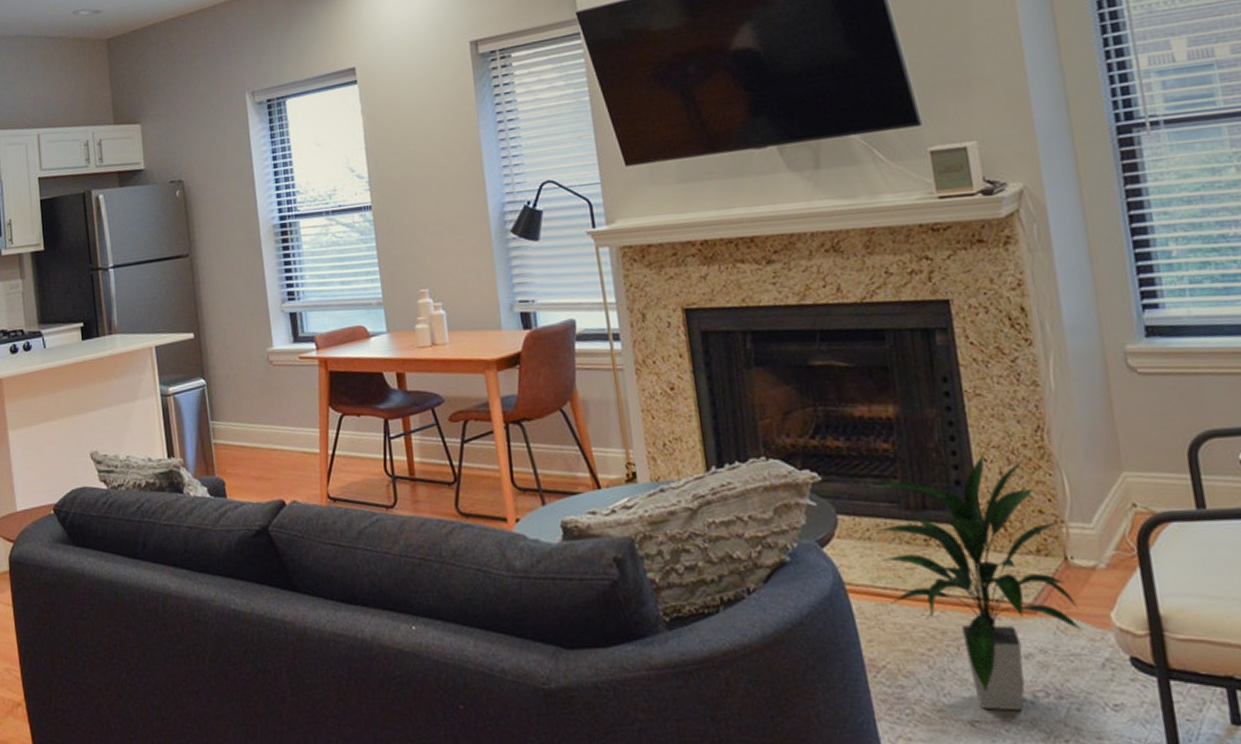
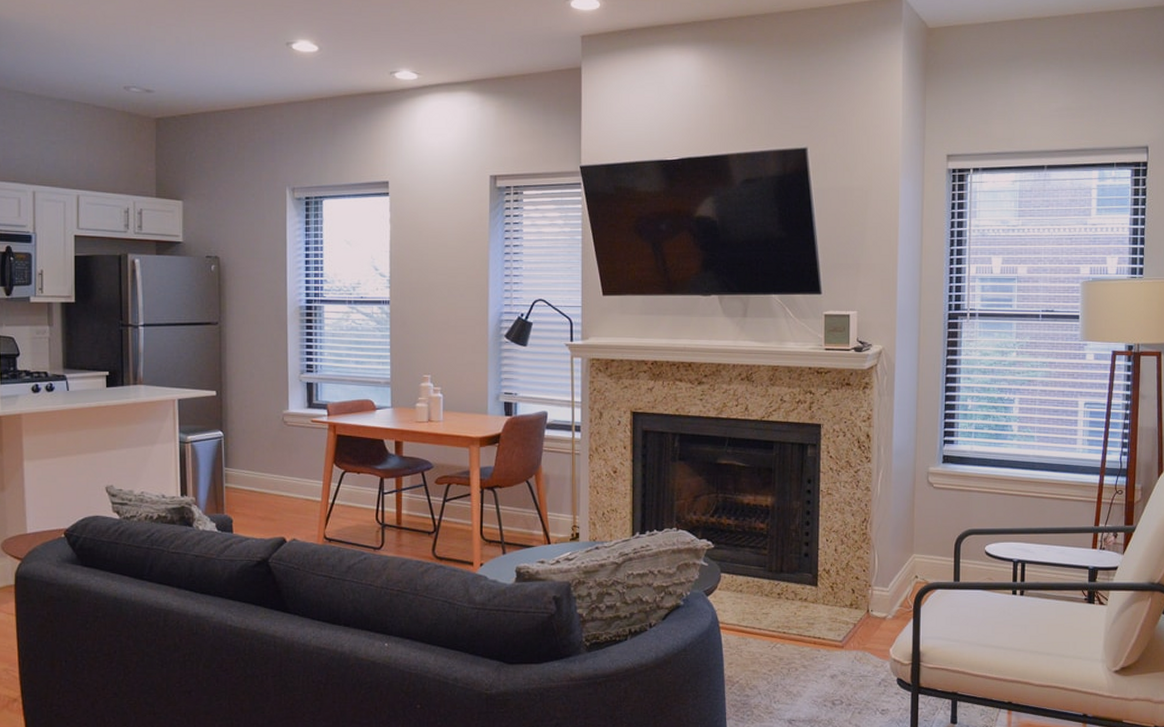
indoor plant: present [870,452,1083,711] -> none [745,535,871,713]

